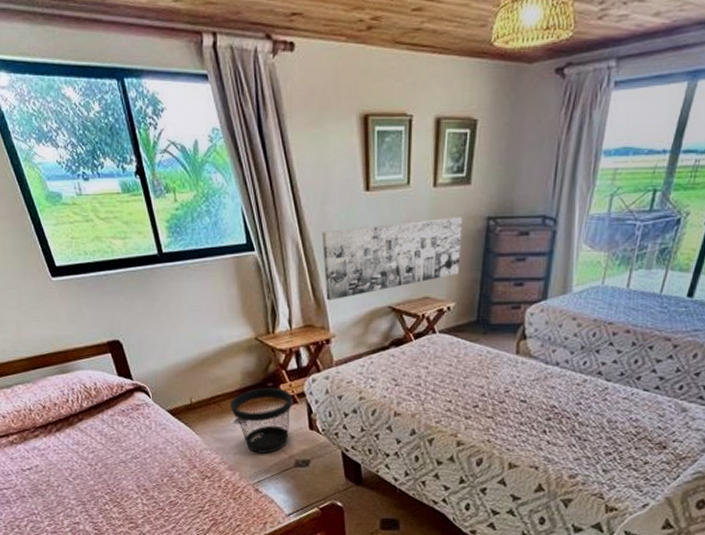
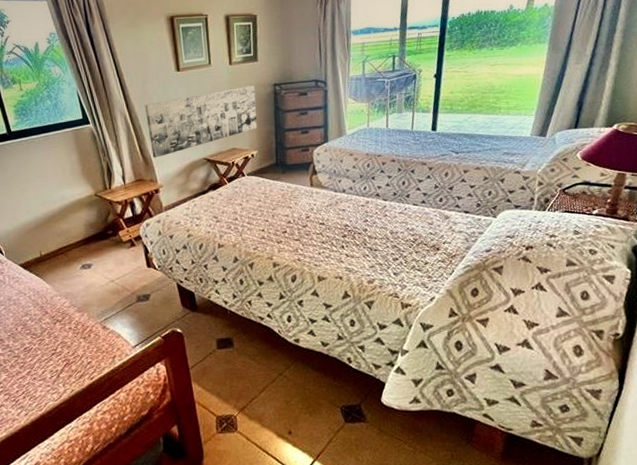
wastebasket: present [229,387,292,453] -> none [75,234,131,294]

